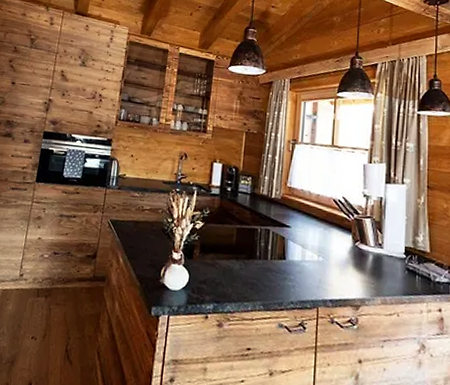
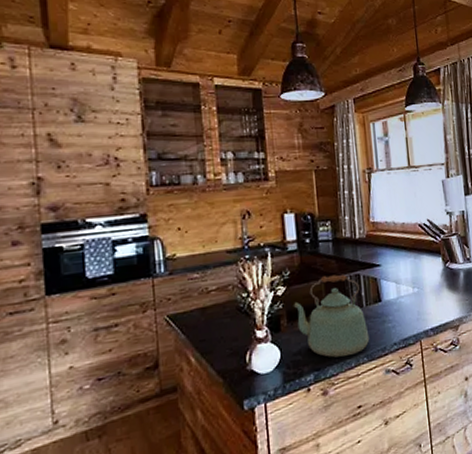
kettle: none [207,222,269,300] -> present [293,273,370,358]

